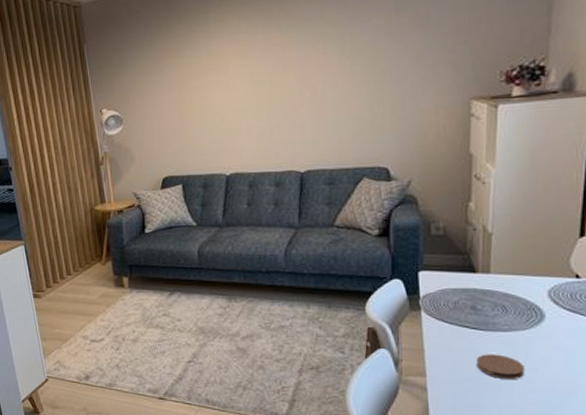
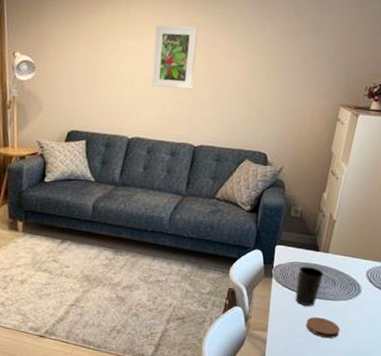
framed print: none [240,47,289,117] -> present [152,25,198,90]
cup: none [453,292,488,341] -> present [295,266,324,306]

